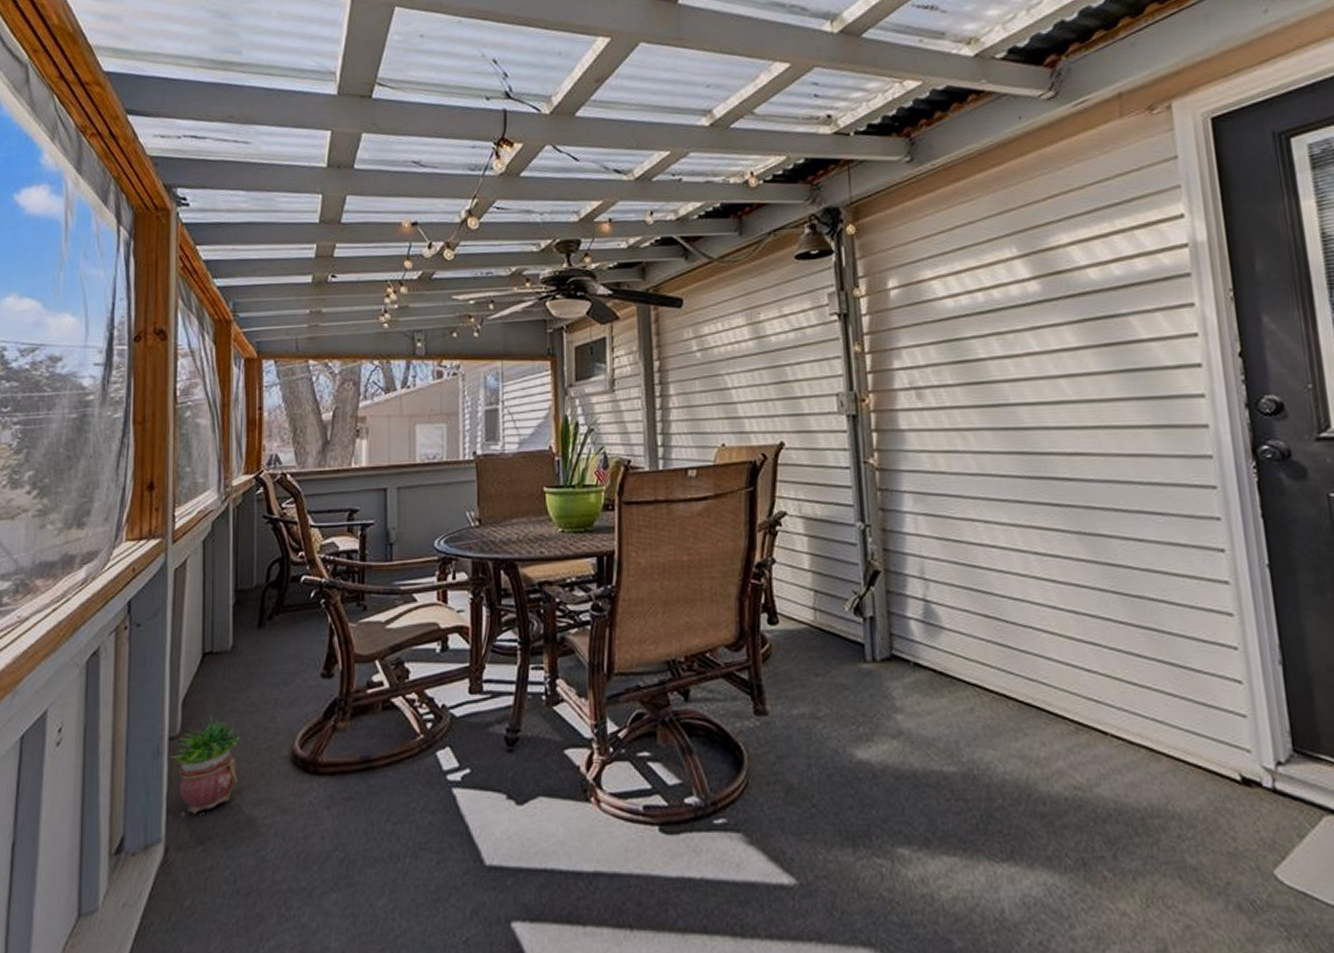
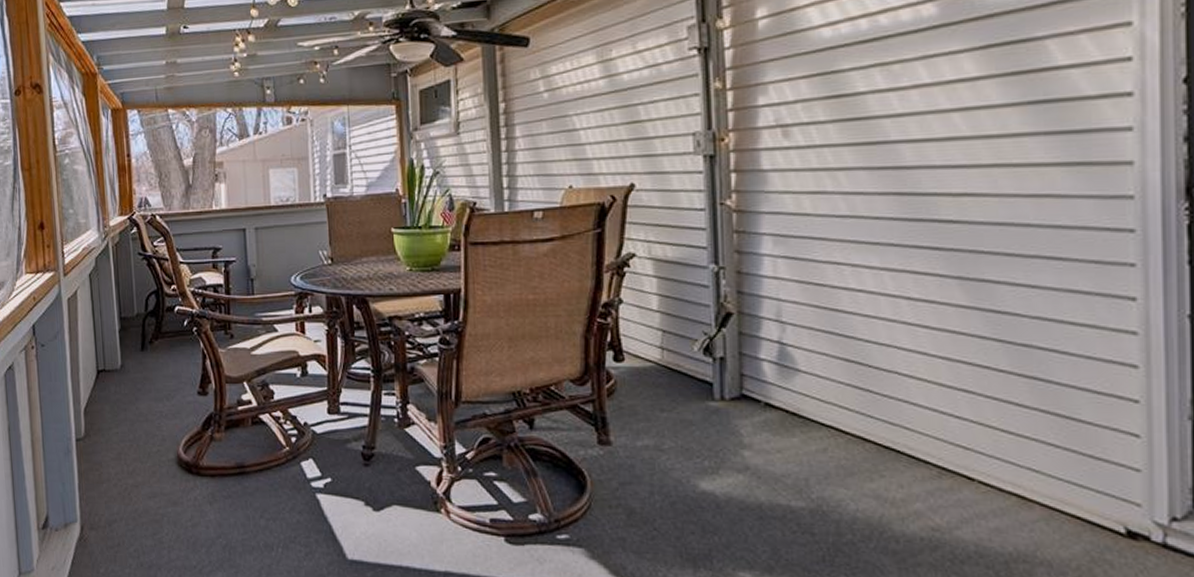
potted plant: present [169,713,240,814] -> none [77,421,135,502]

